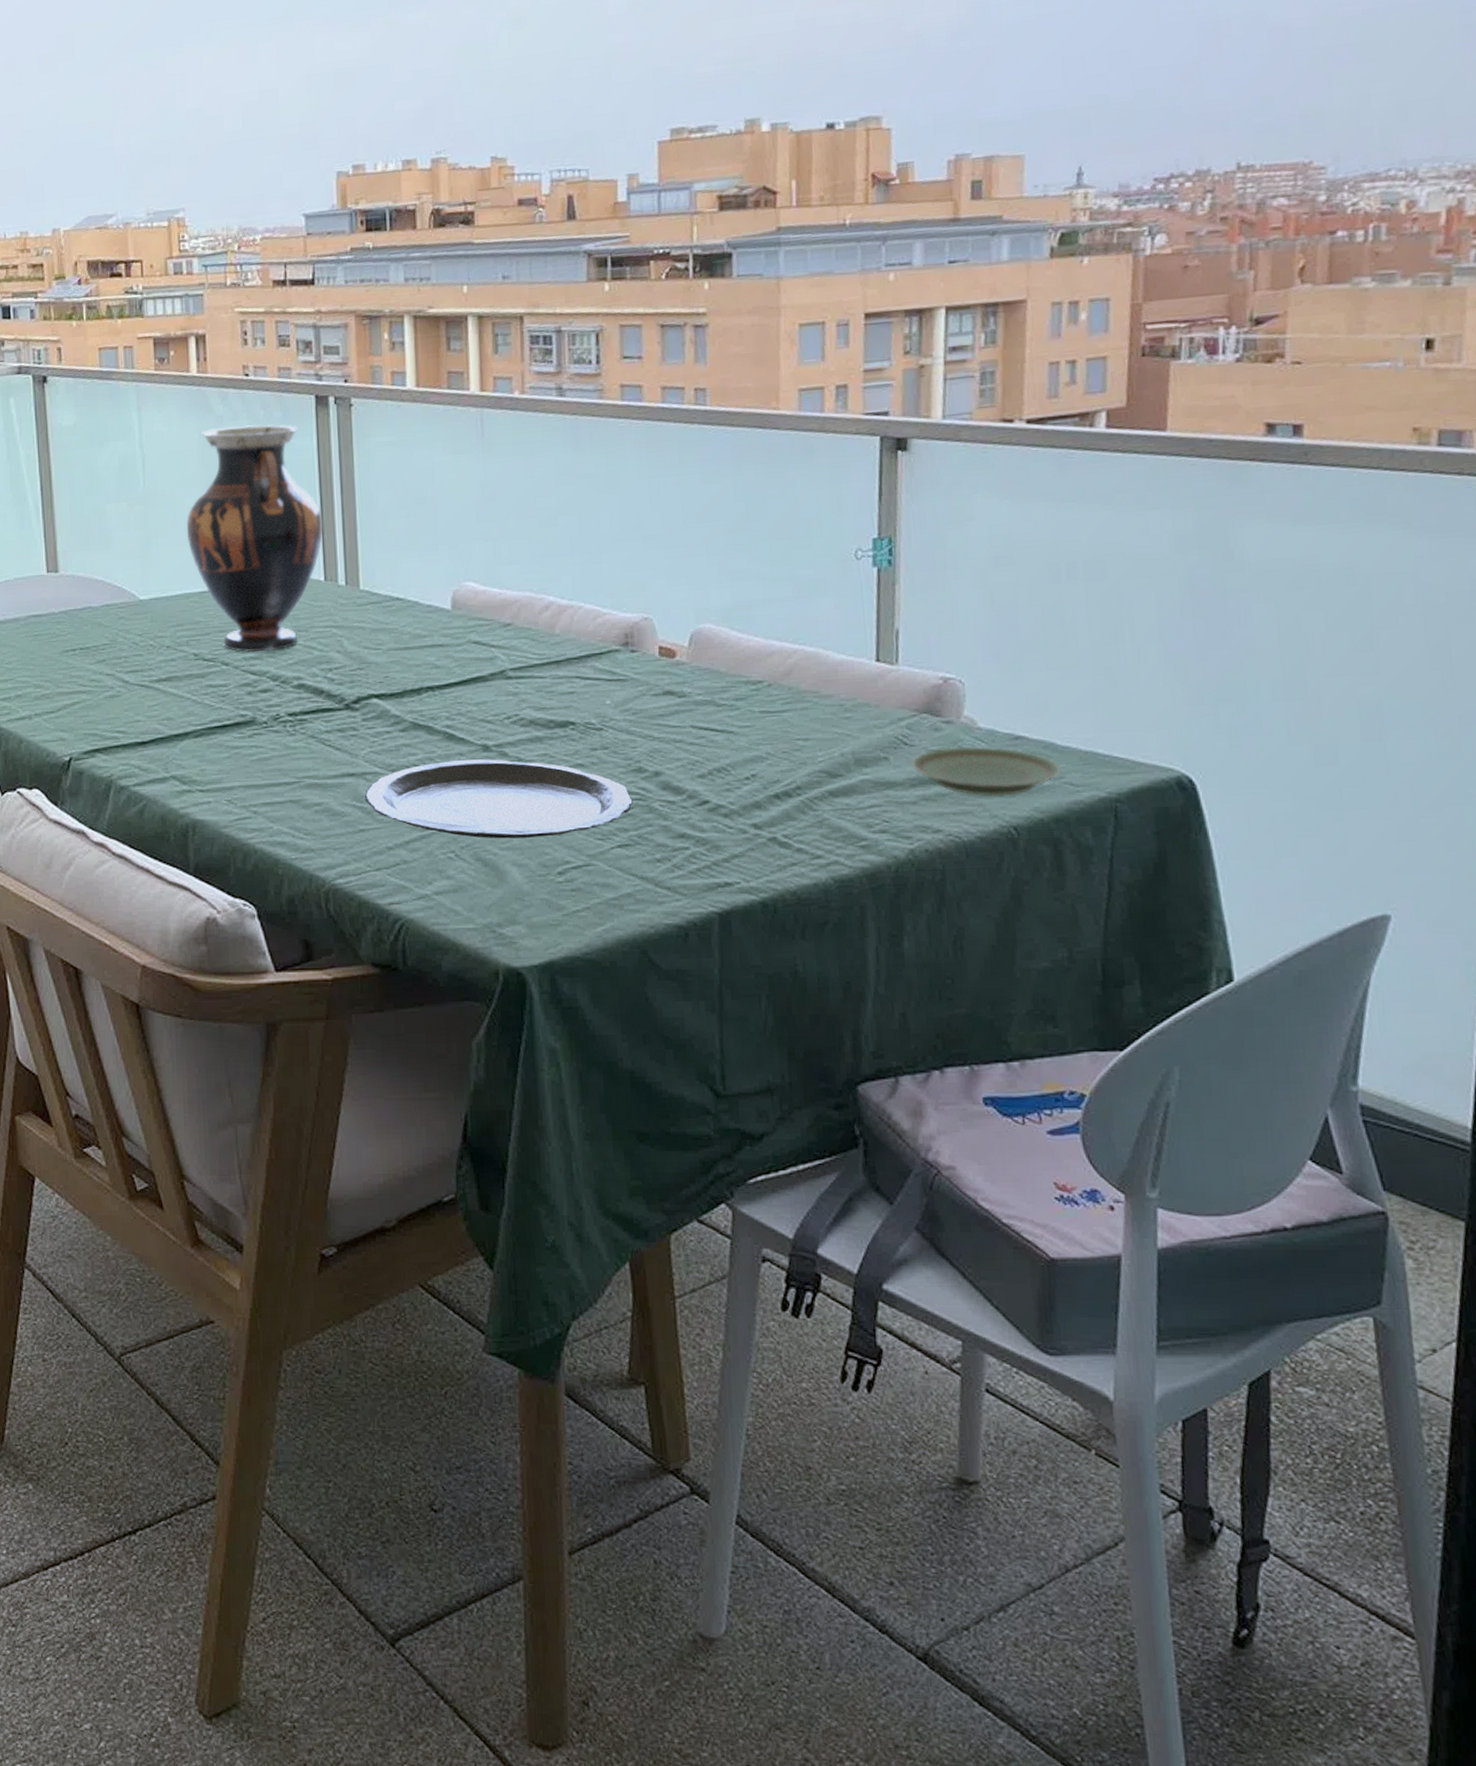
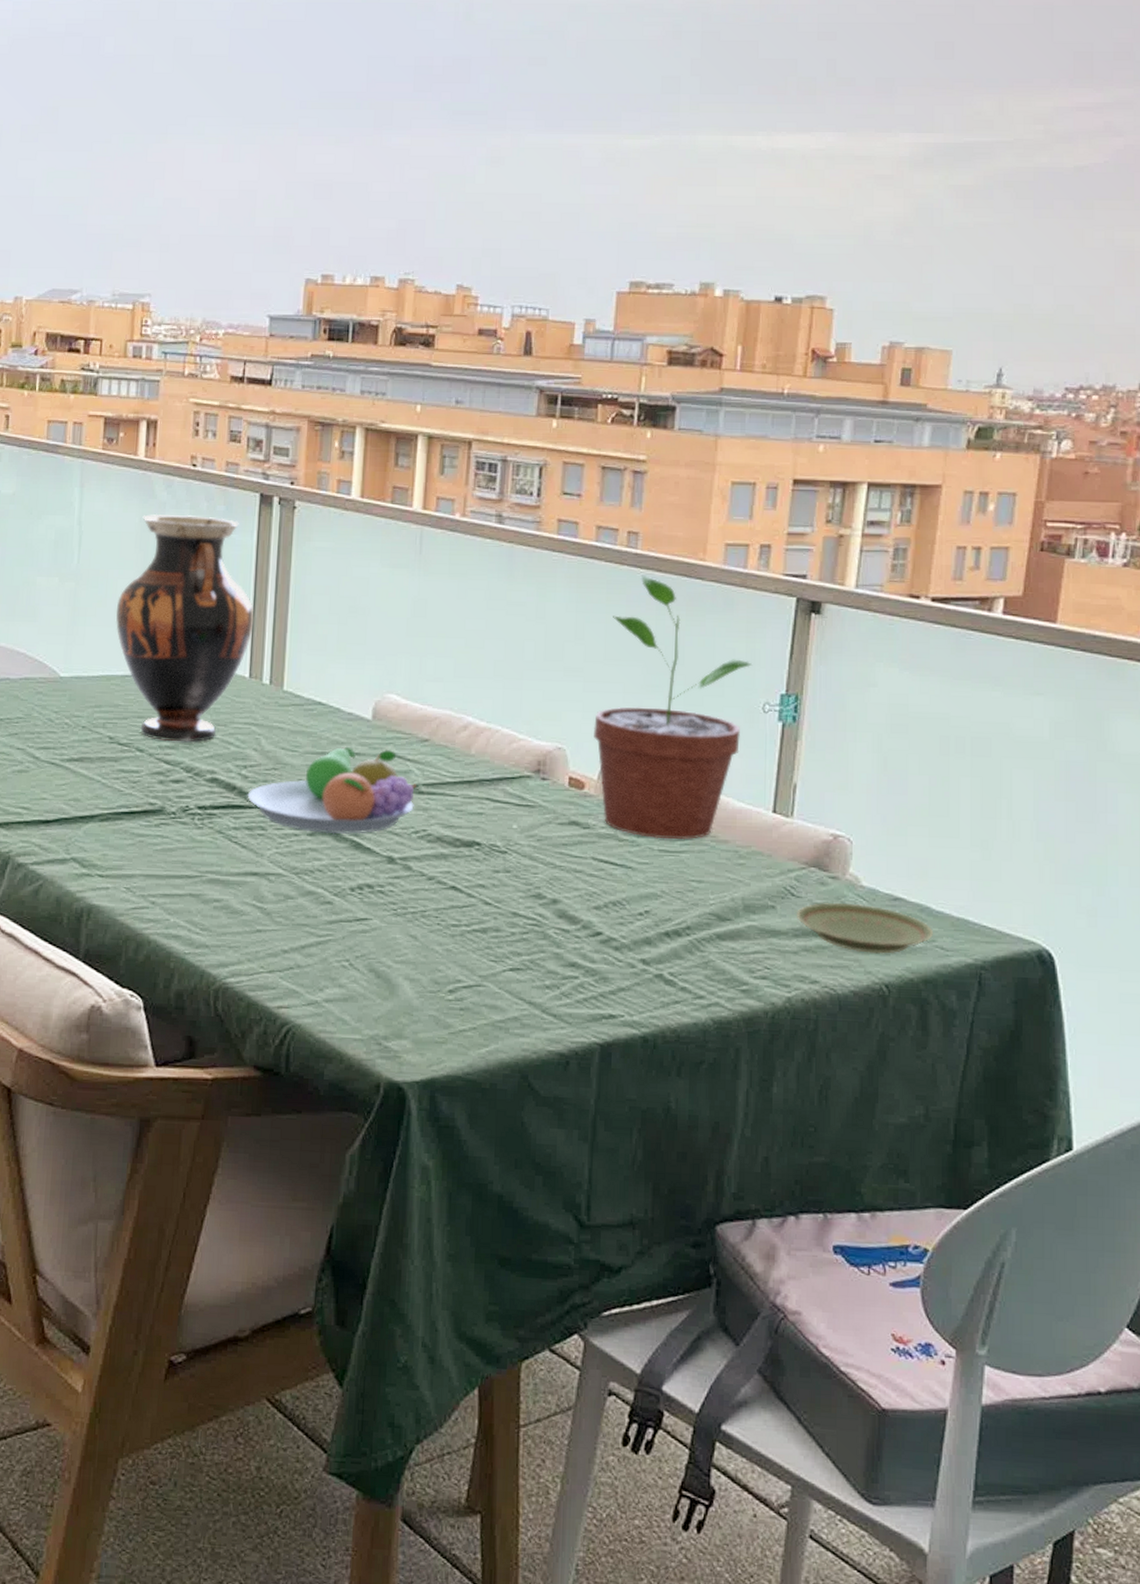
fruit bowl: none [335,637,505,729] -> present [247,747,417,835]
plate: present [365,759,633,839] -> none [266,869,529,954]
potted plant: none [679,432,840,701] -> present [594,576,753,840]

